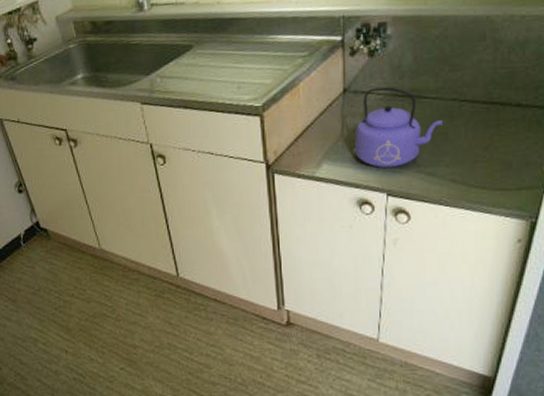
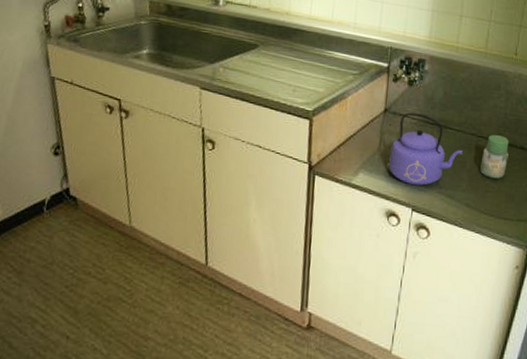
jar: none [466,94,501,147] -> present [480,134,509,179]

